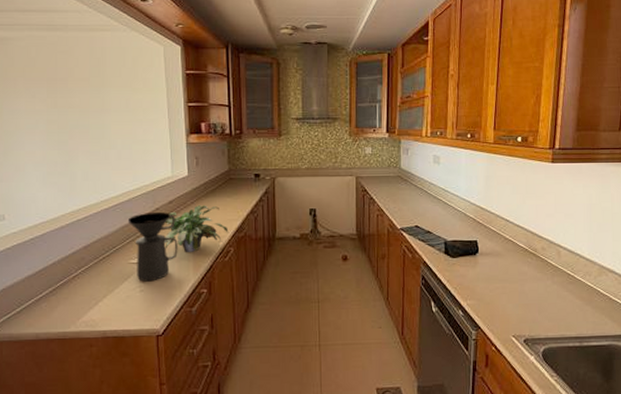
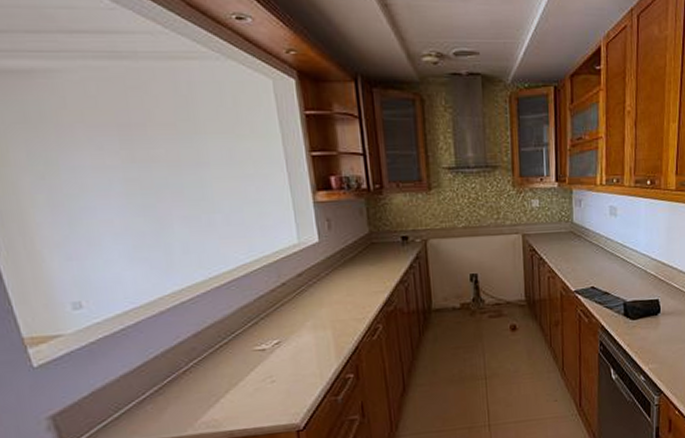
coffee maker: present [127,211,178,282] -> none [246,287,314,371]
potted plant: present [165,205,229,252] -> none [296,276,375,333]

